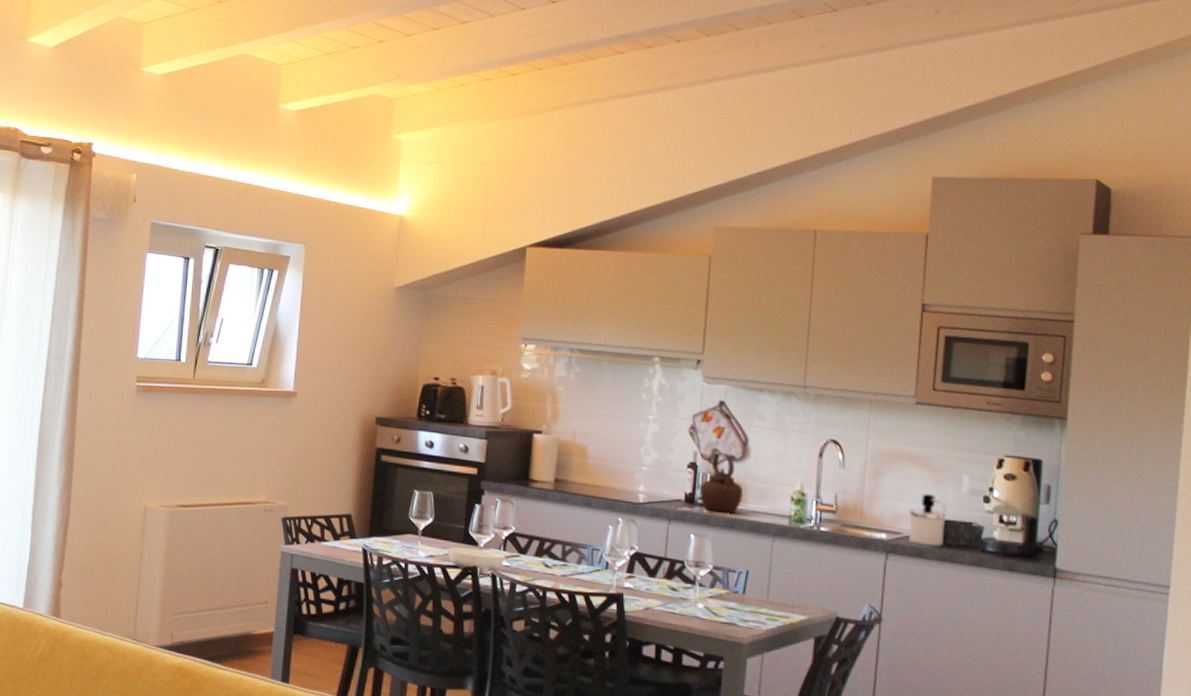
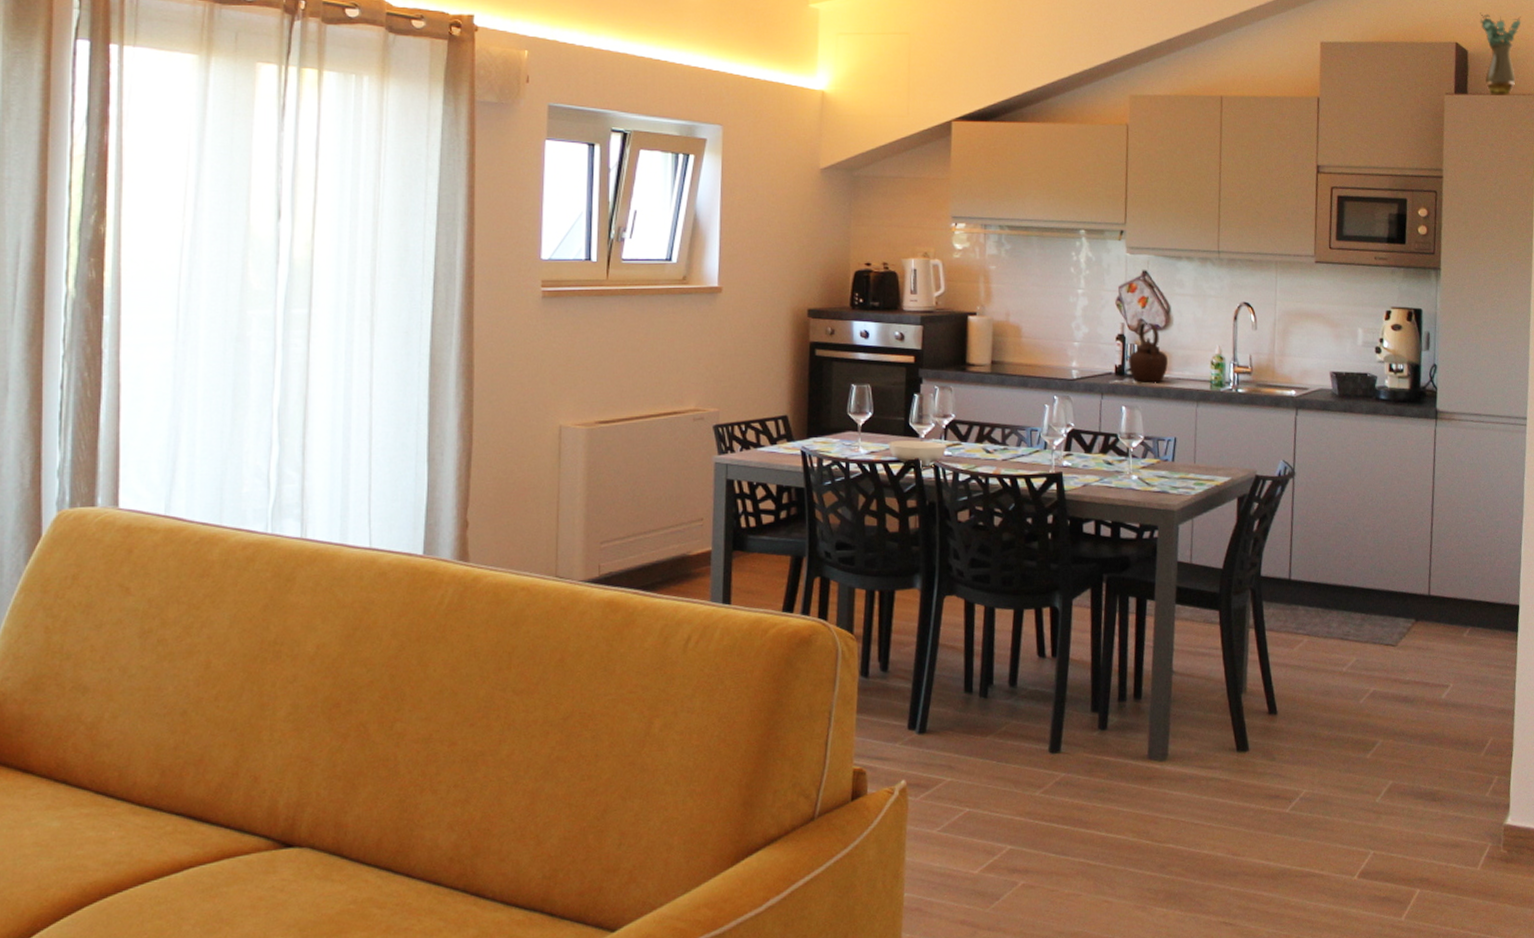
soap dispenser: present [908,494,947,547] -> none [1314,349,1346,399]
vase: none [1128,148,1181,237] -> present [1480,12,1521,95]

